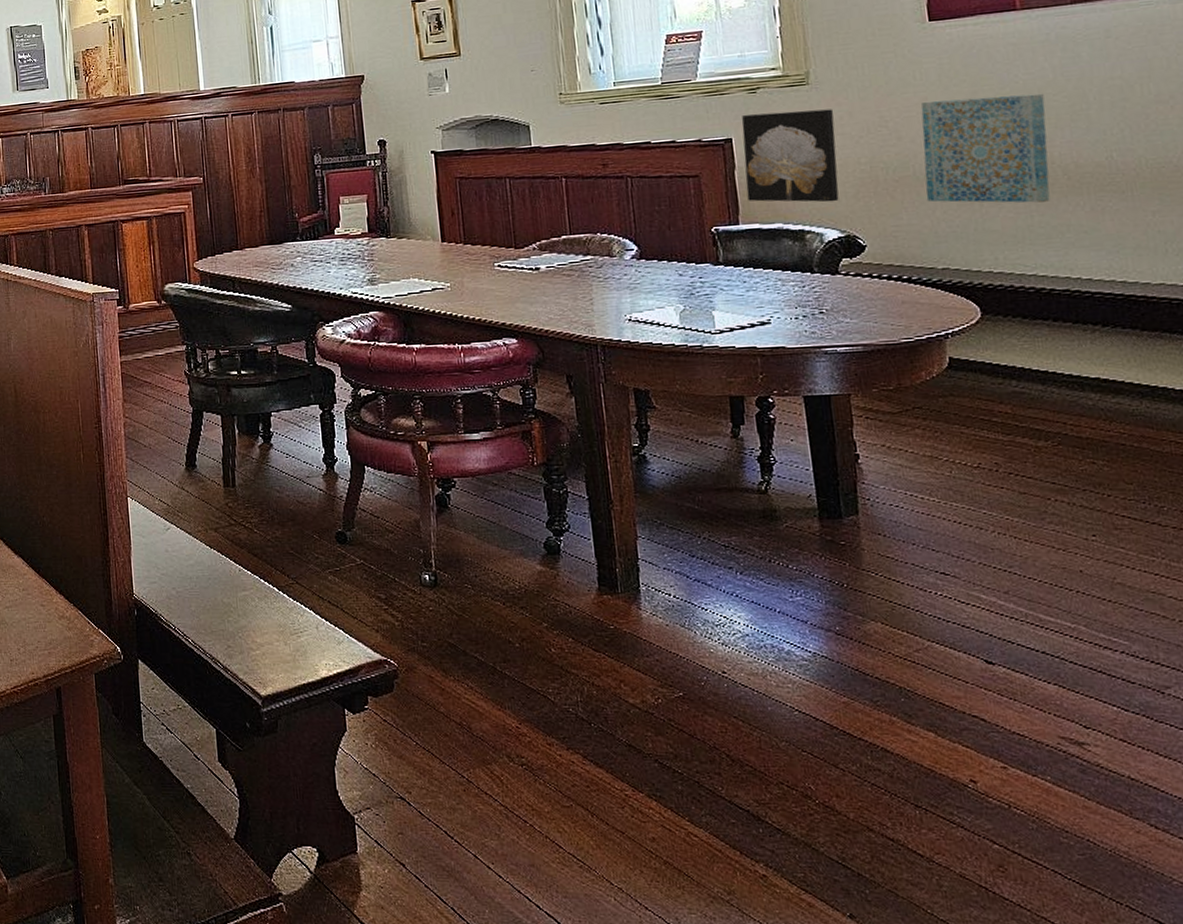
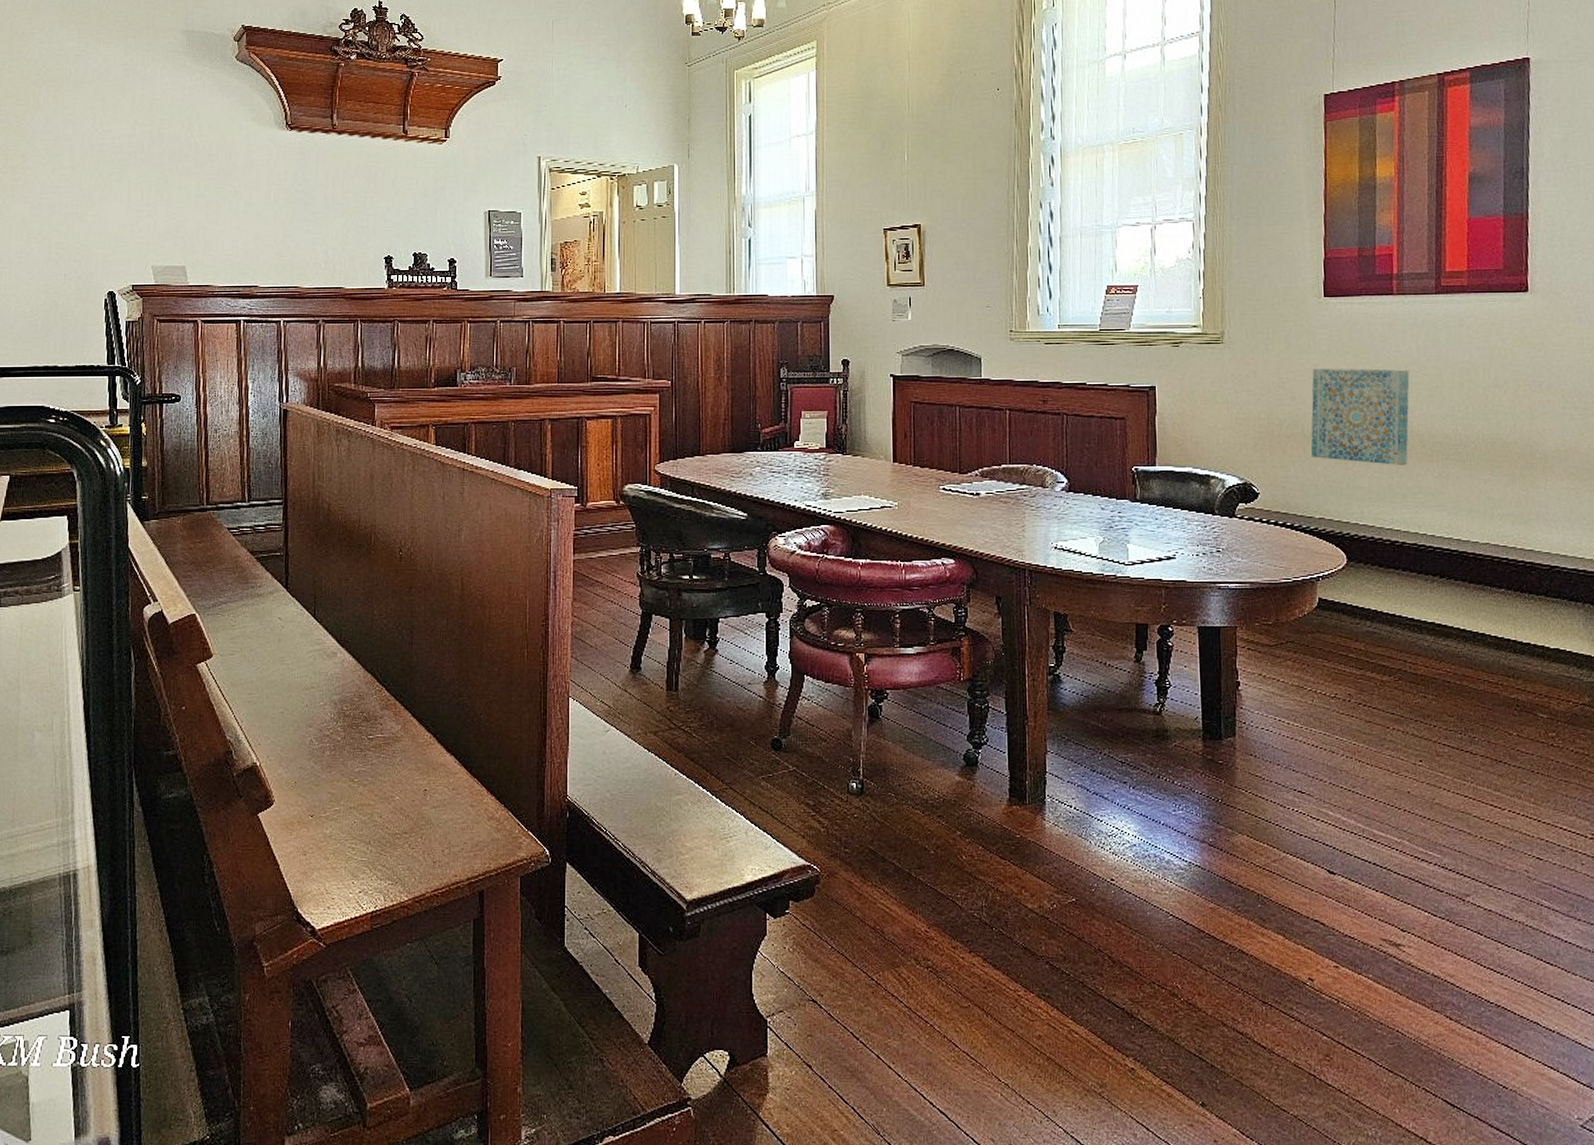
wall art: present [741,109,839,203] -> none [1164,365,1242,451]

